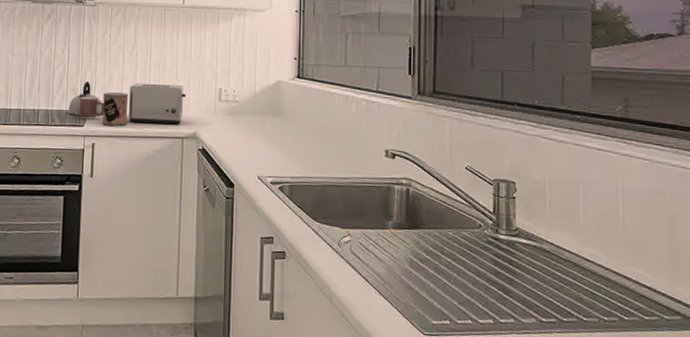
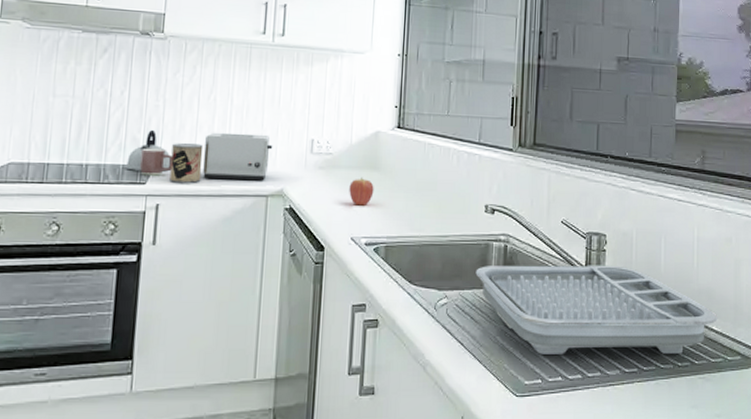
fruit: none [255,122,277,148] -> present [349,176,374,206]
dish rack: none [378,207,651,308] -> present [475,265,718,354]

